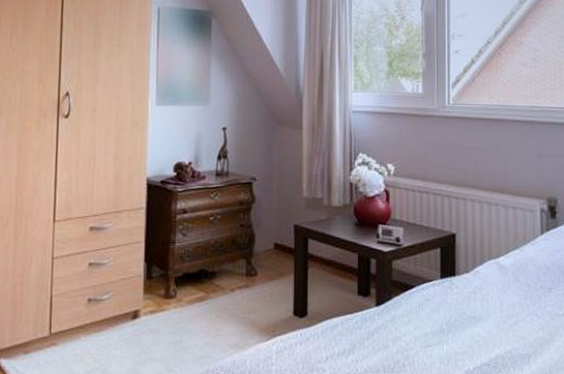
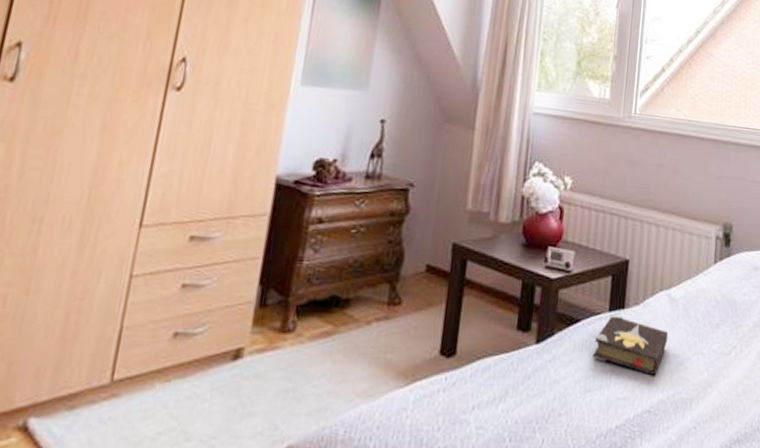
hardback book: none [429,282,501,334] -> present [592,315,669,376]

